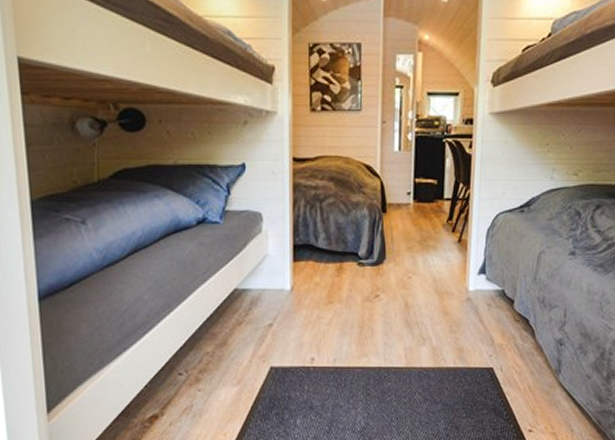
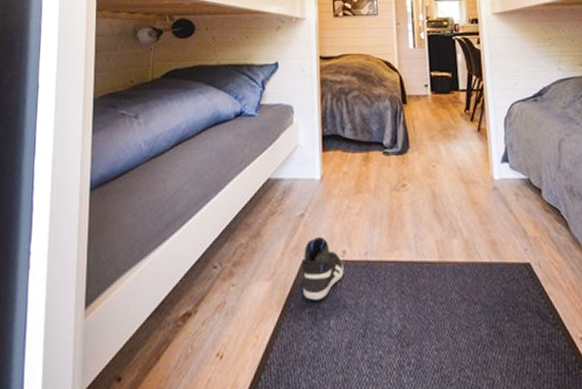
sneaker: none [270,345,312,402] -> present [303,236,344,300]

